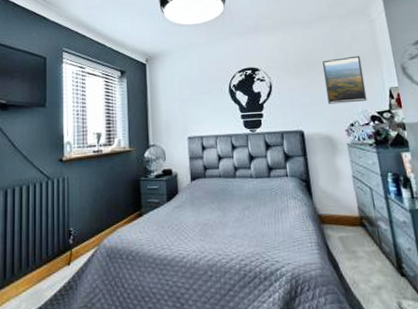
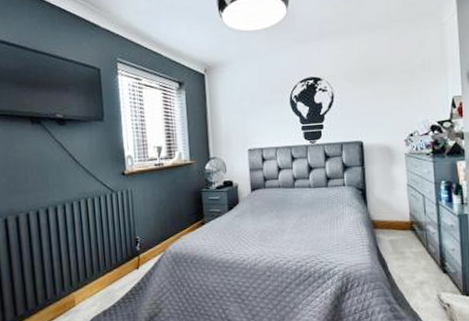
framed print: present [323,55,367,104] -> none [387,63,429,114]

